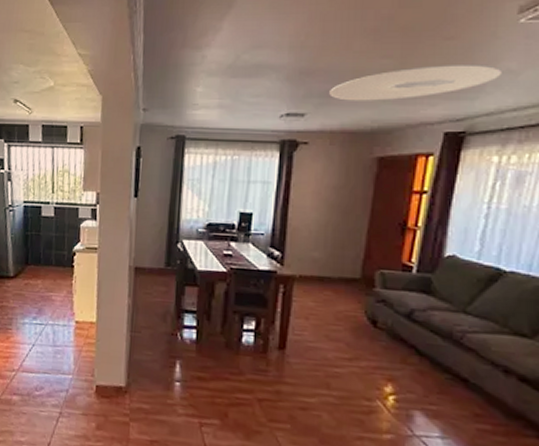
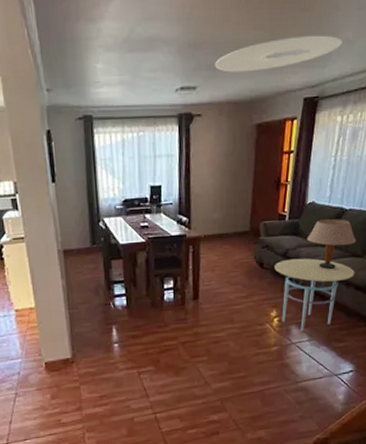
side table: none [393,321,519,424] -> present [274,258,355,332]
table lamp: none [442,278,522,346] -> present [306,218,356,269]

